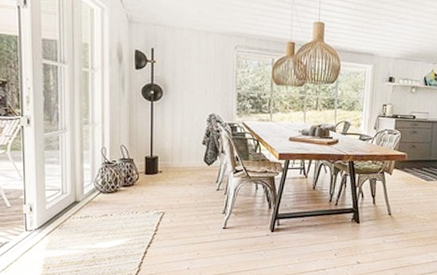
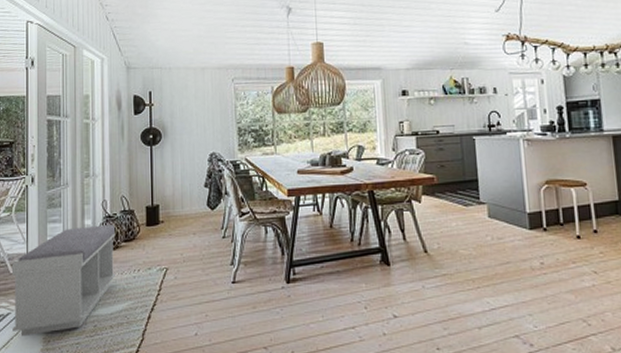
bench: none [9,169,115,263] -> present [12,225,116,337]

